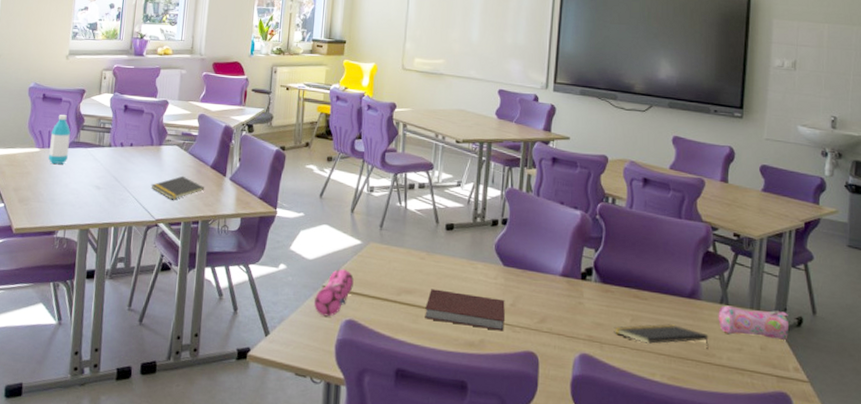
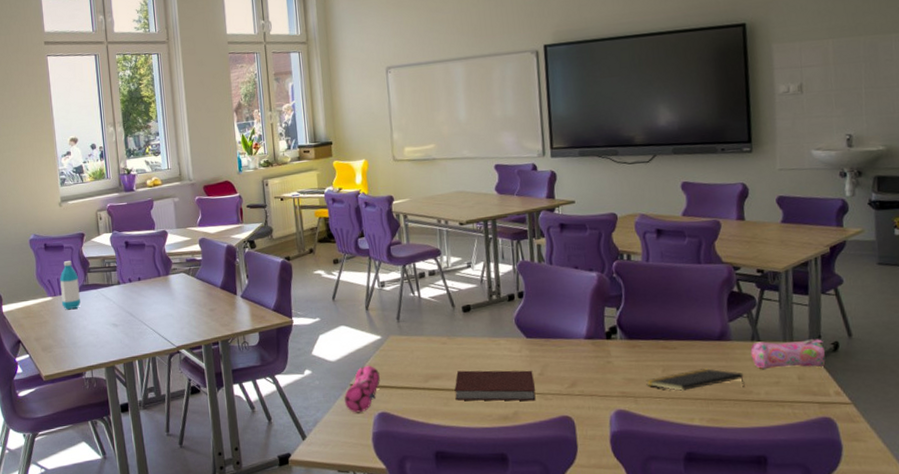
notepad: present [151,175,204,200] -> none [165,301,218,326]

